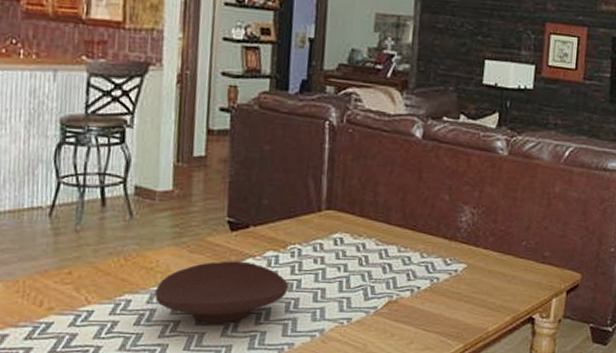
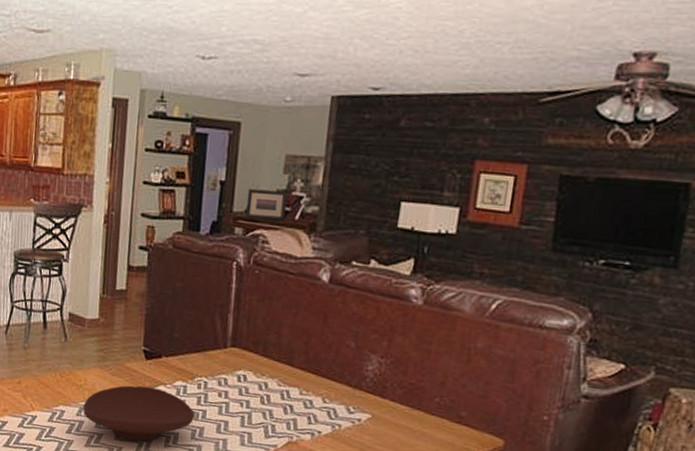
picture frame: none [336,46,379,79] -> present [245,188,288,221]

